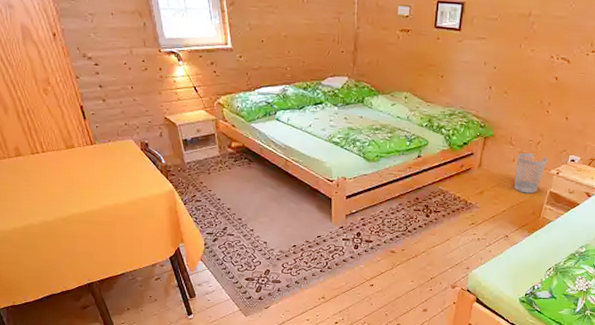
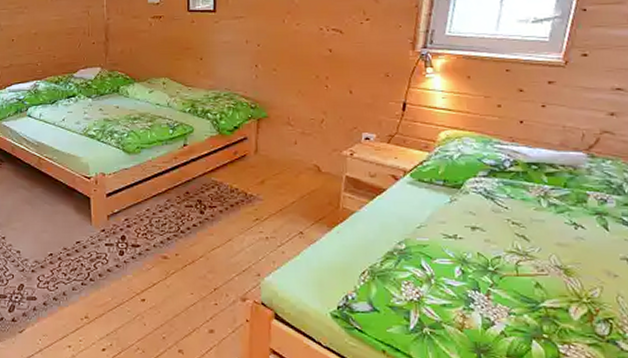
wastebasket: present [514,153,548,194] -> none [299,133,337,180]

